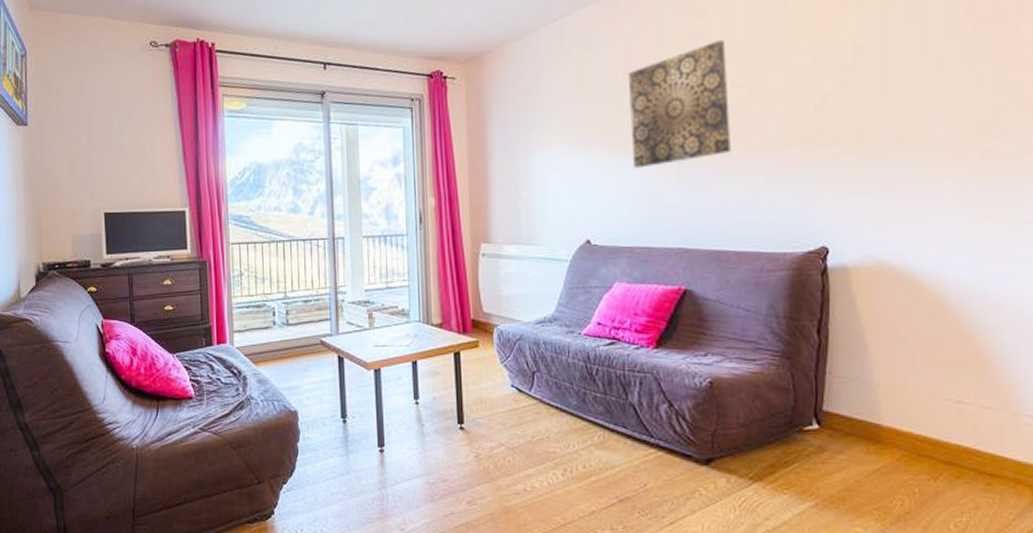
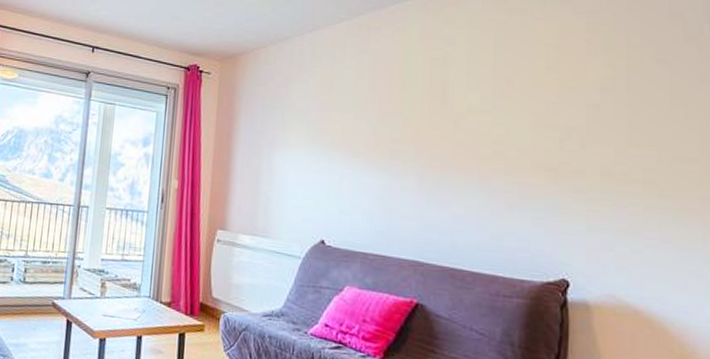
wall art: present [627,39,731,169] -> none [373,66,473,178]

